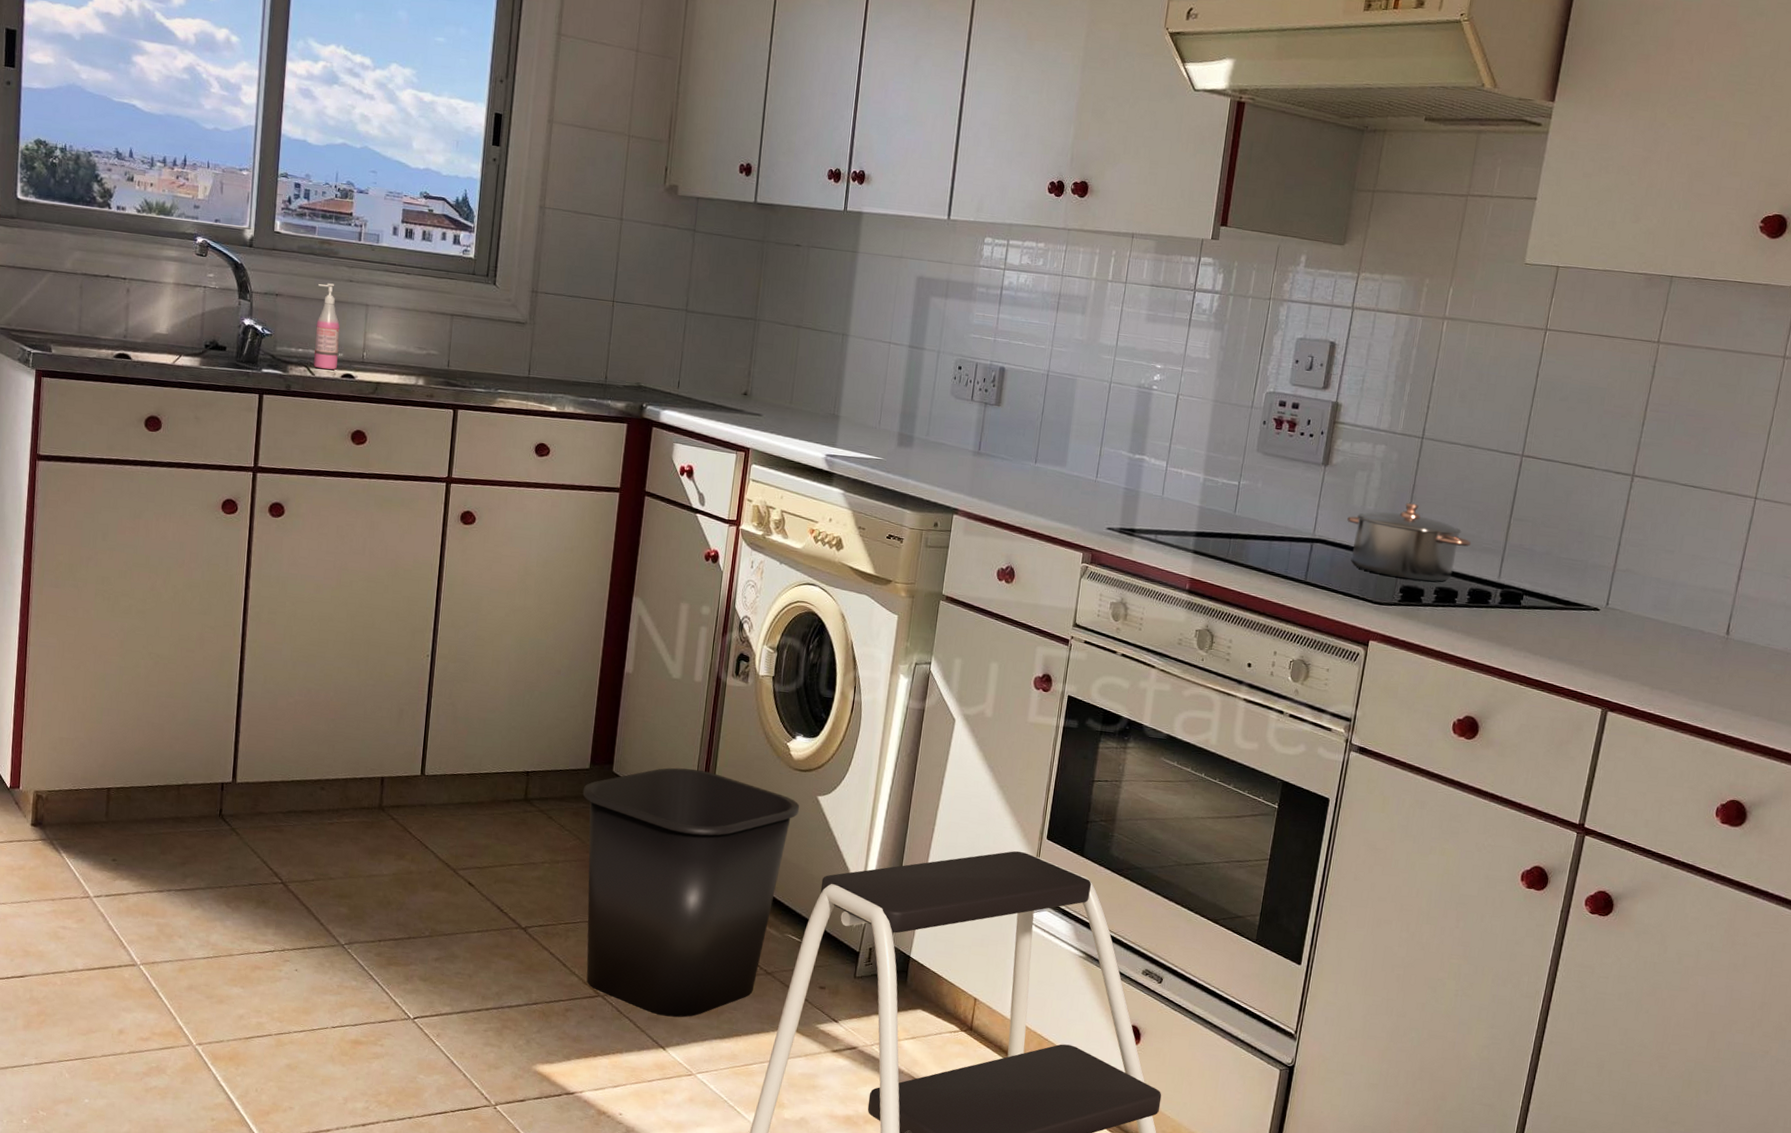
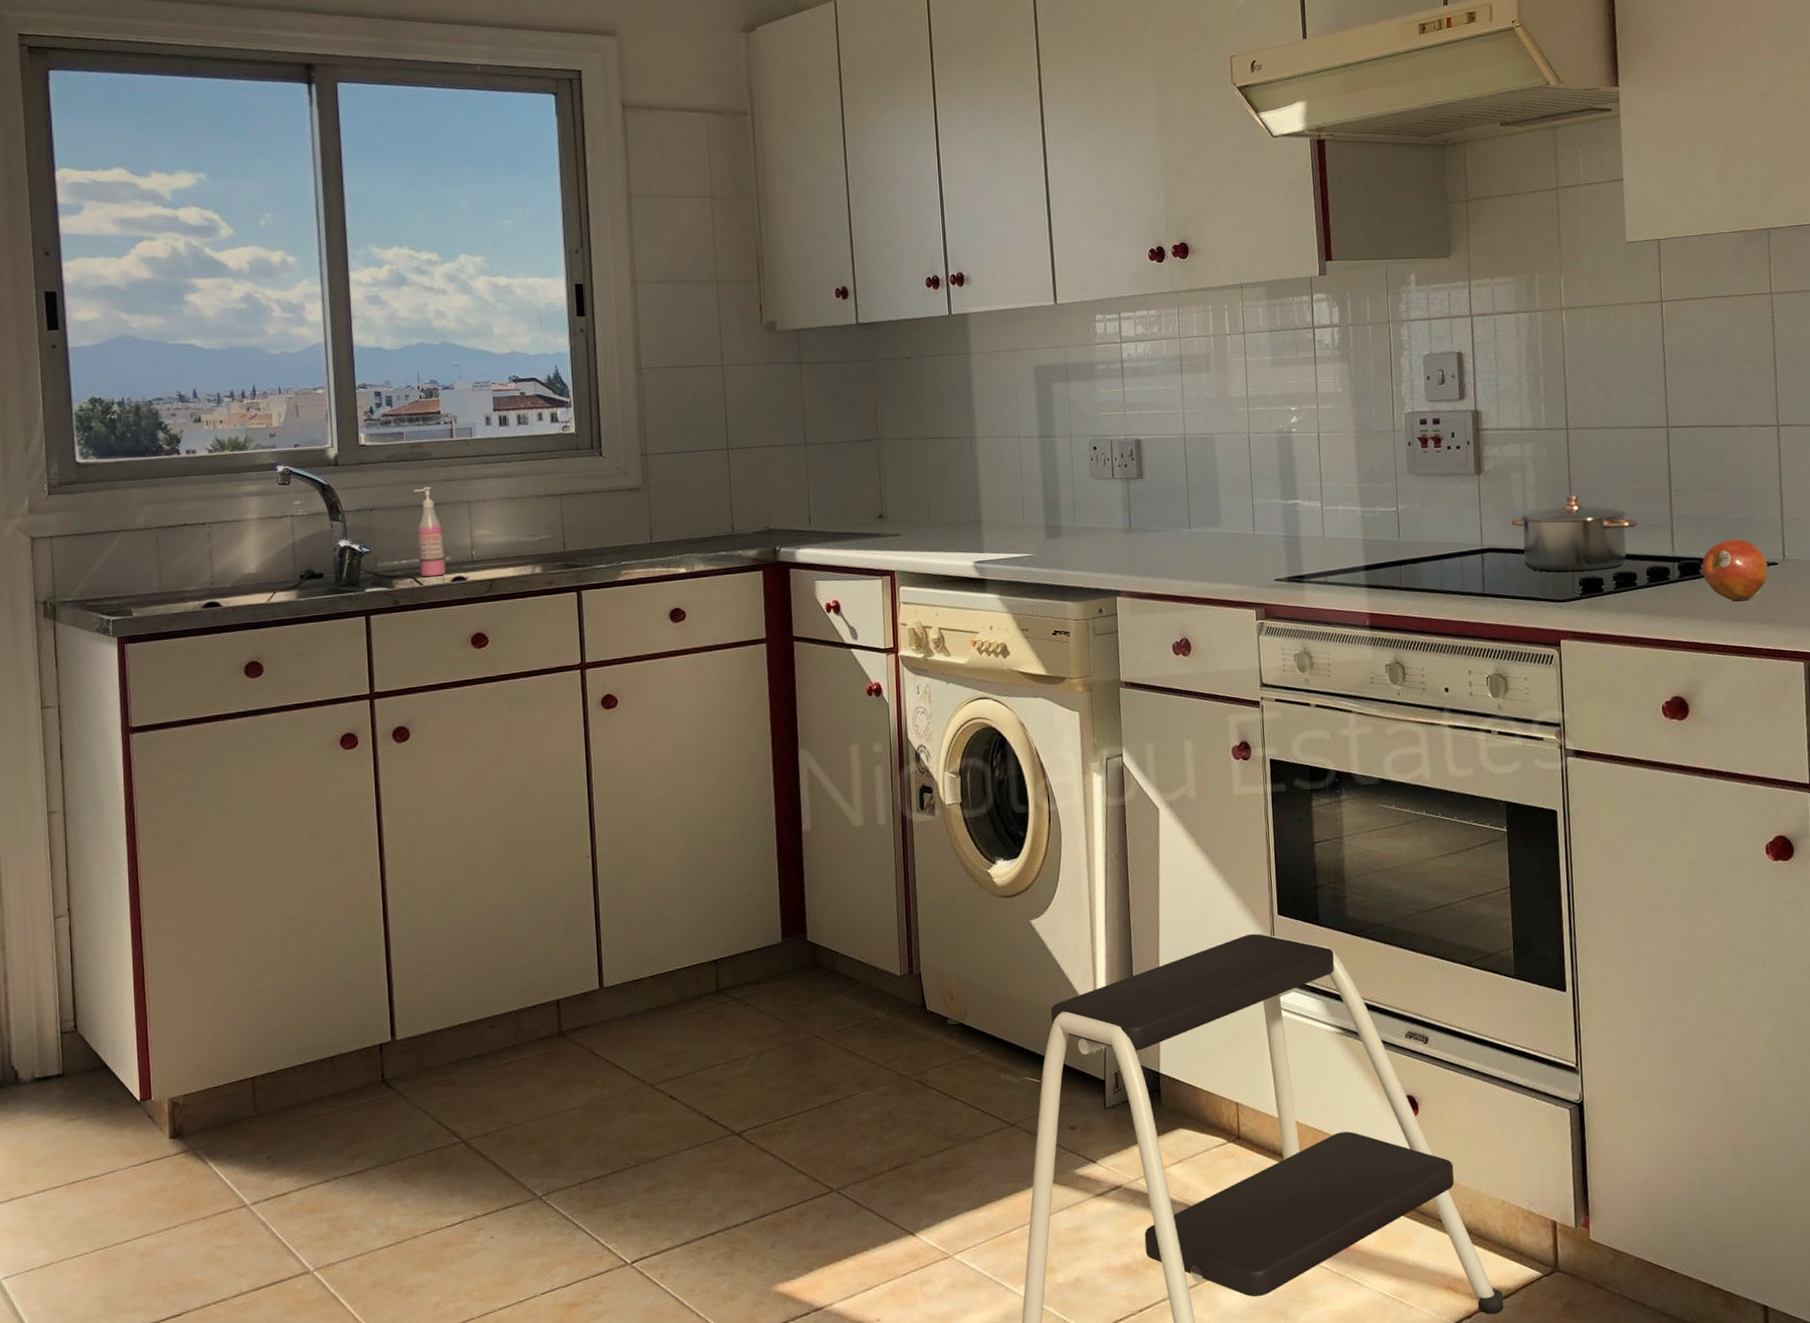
waste bin: present [582,767,800,1017] -> none [778,918,1014,1198]
fruit: none [1522,576,1589,639] -> present [1701,539,1768,602]

